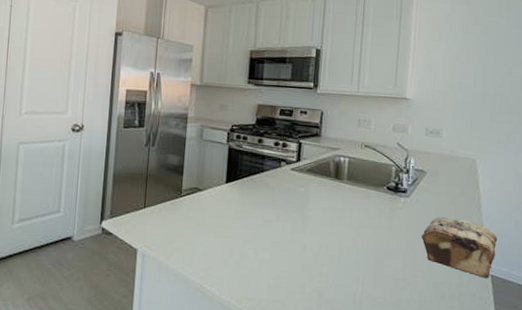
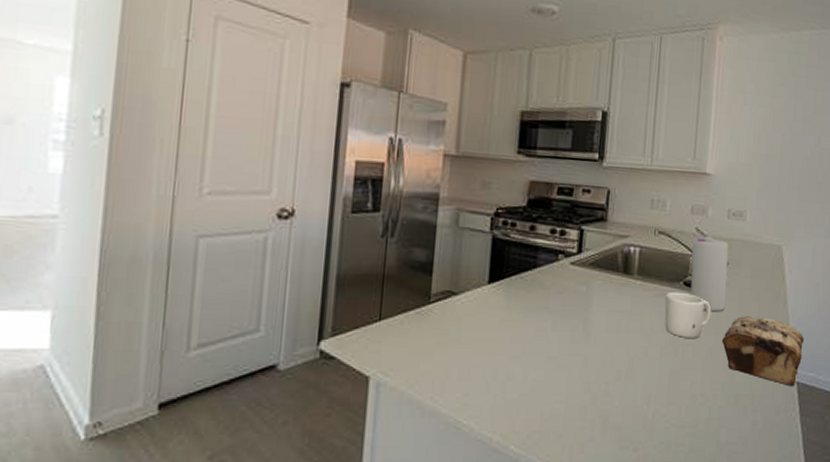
mug: none [370,194,412,233] -> present [664,291,712,338]
paper towel holder: none [393,149,427,213] -> present [690,236,729,312]

